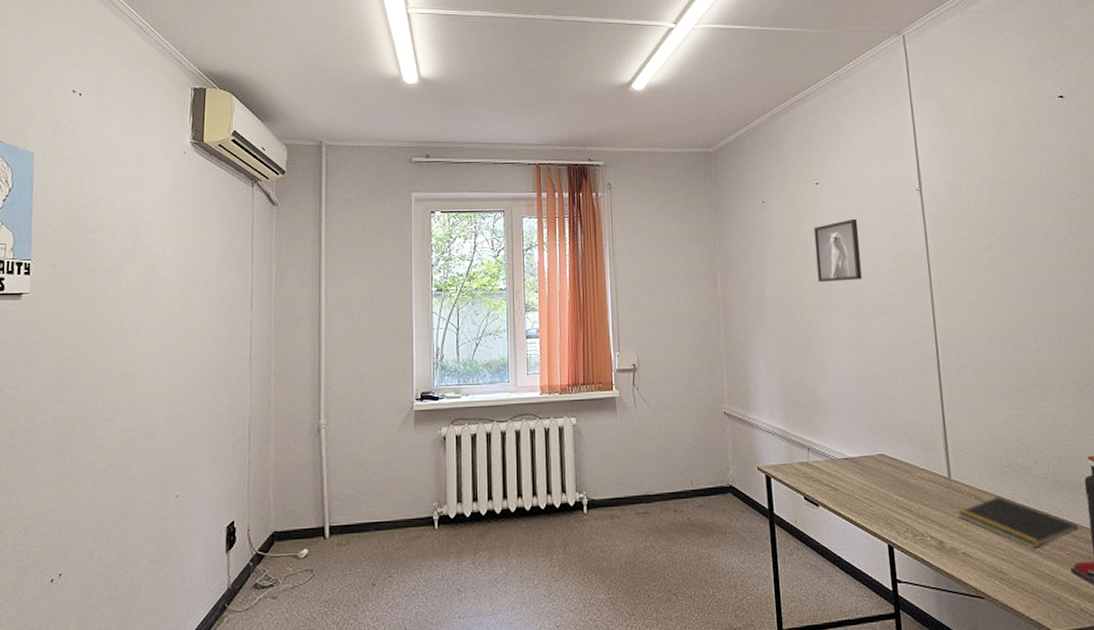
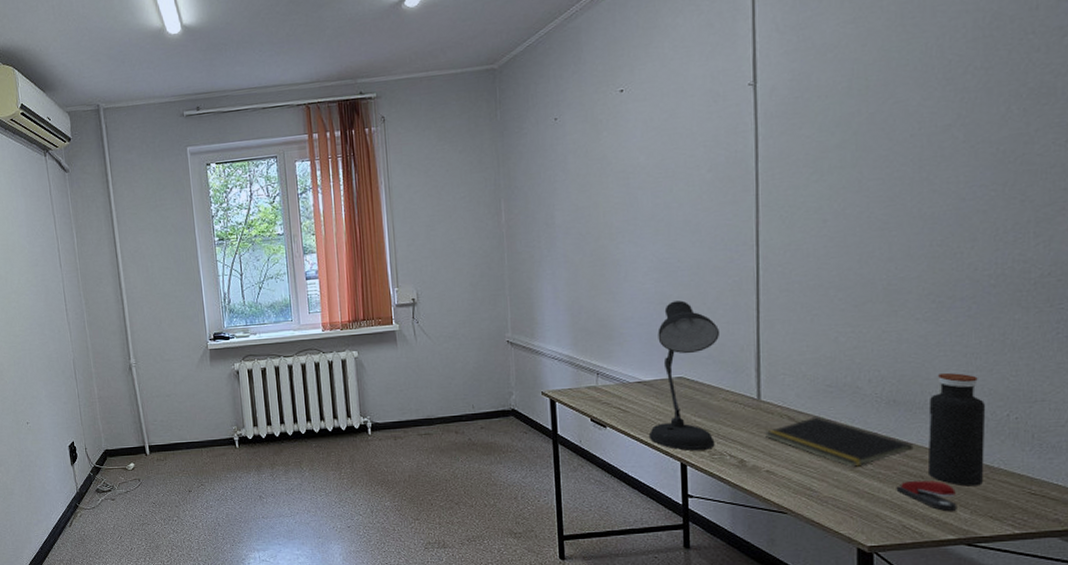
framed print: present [813,218,862,282] -> none [615,126,671,202]
desk lamp: none [857,378,917,531] -> present [648,300,721,451]

